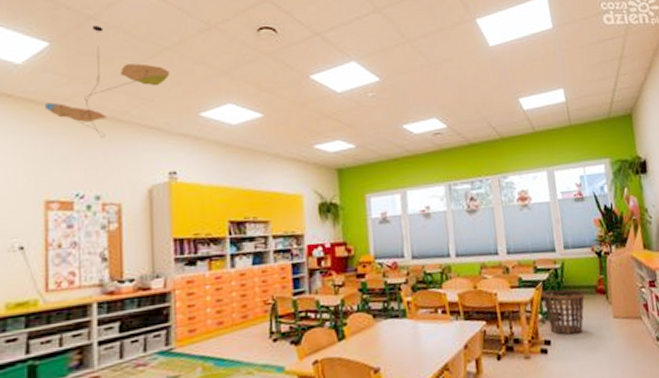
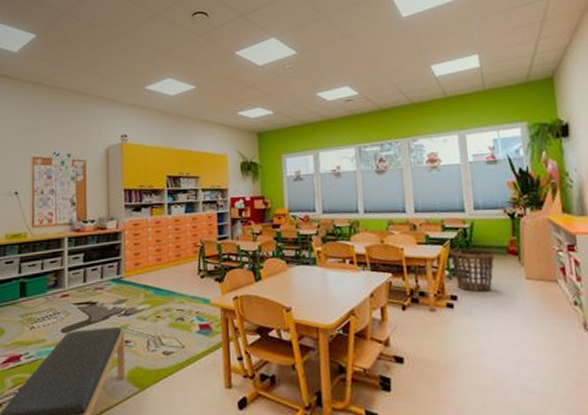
ceiling mobile: present [45,26,170,137] -> none [33,19,123,108]

